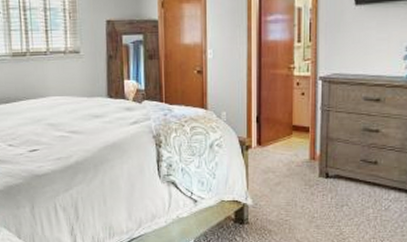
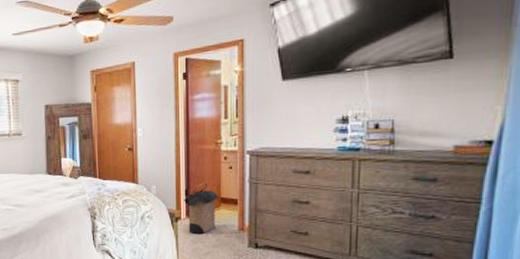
laundry hamper: none [255,109,291,163] -> present [184,182,219,233]

